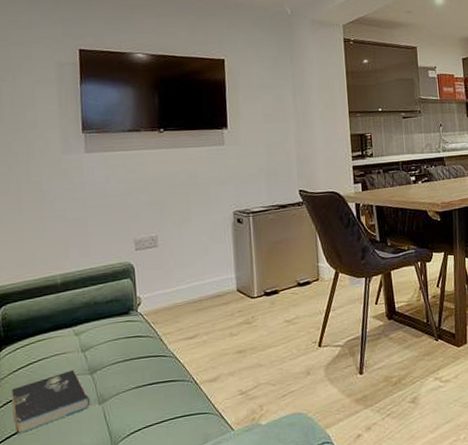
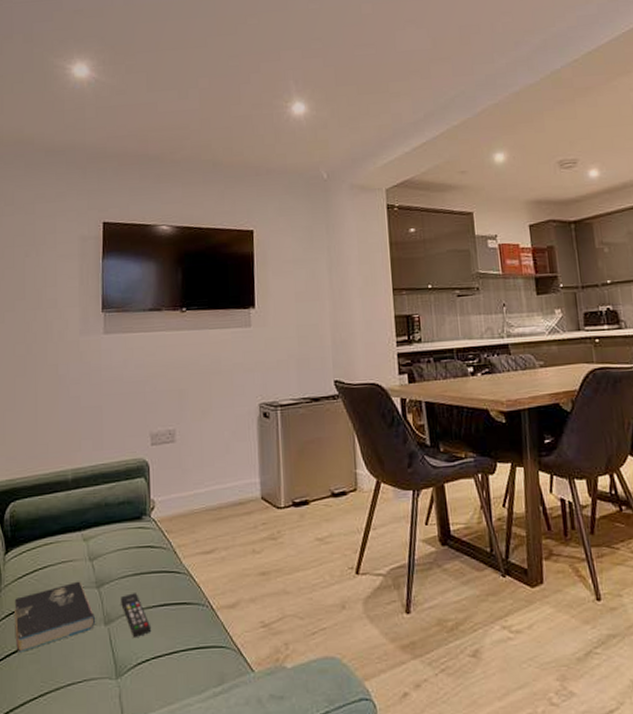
remote control: none [113,376,142,412] -> present [121,593,152,637]

